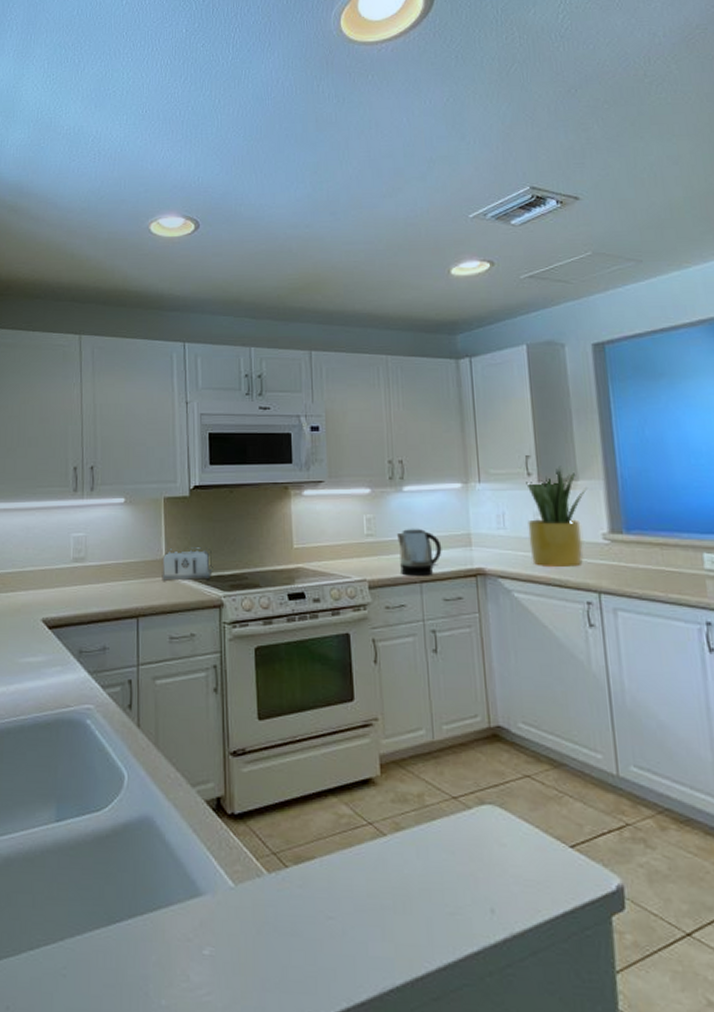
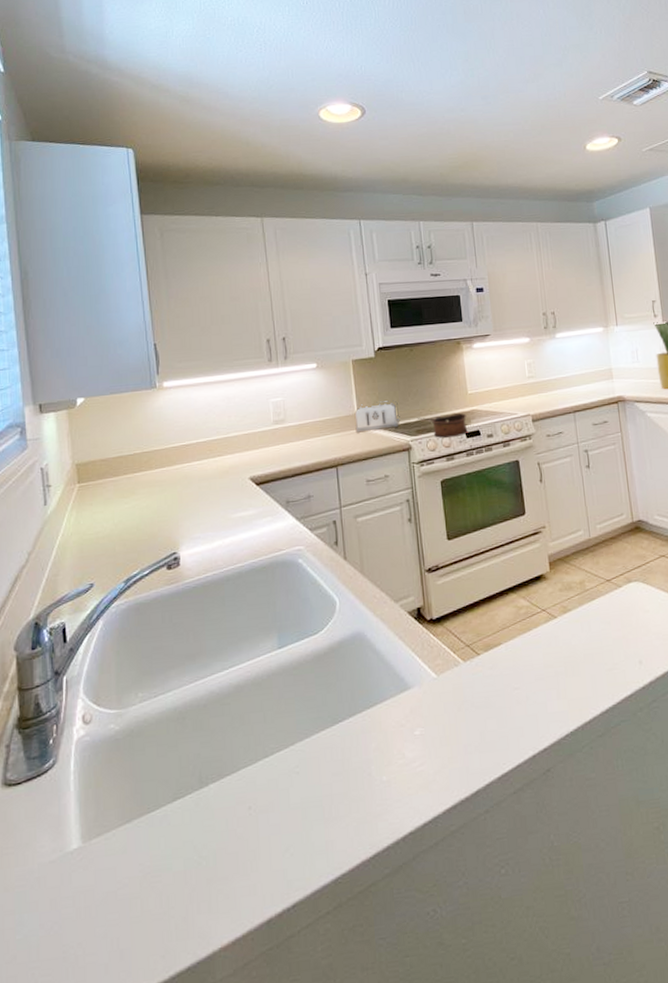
cooking pot: none [232,570,291,599] -> present [417,413,468,439]
kettle: present [397,528,442,576] -> none [553,367,590,408]

